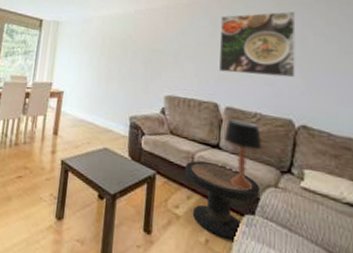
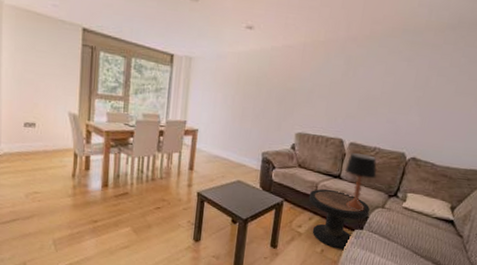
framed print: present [219,11,296,78] -> none [348,51,425,116]

